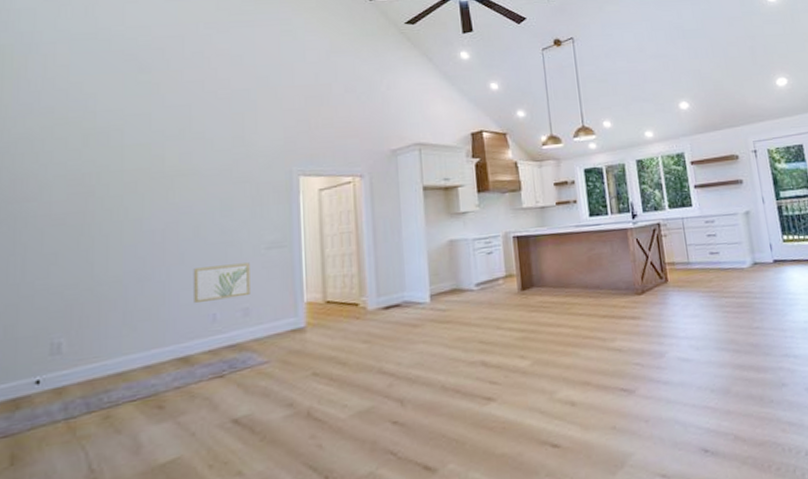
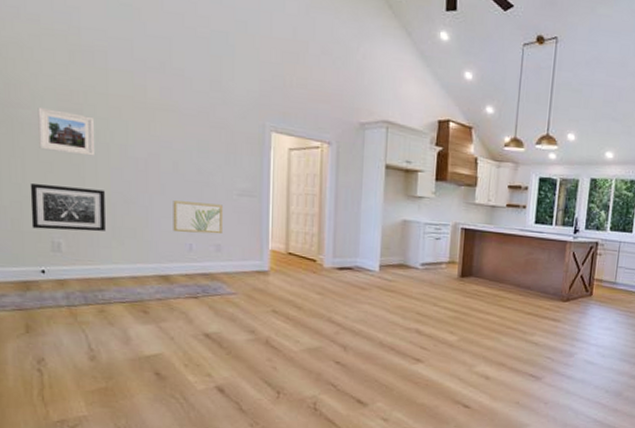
wall art: none [28,272,116,333] -> present [30,182,106,232]
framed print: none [44,196,108,242] -> present [38,106,95,156]

